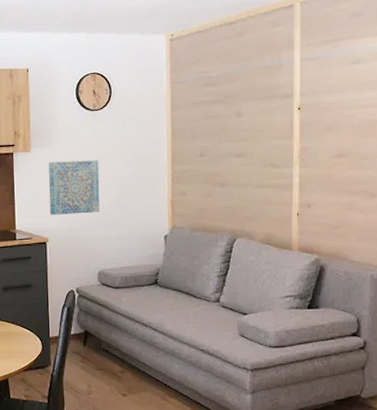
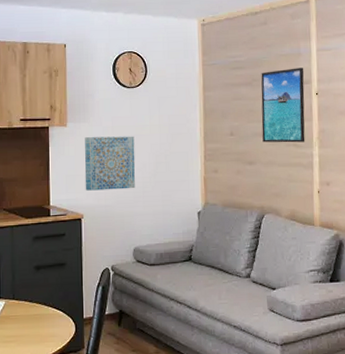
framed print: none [235,80,285,163] -> present [261,68,305,143]

